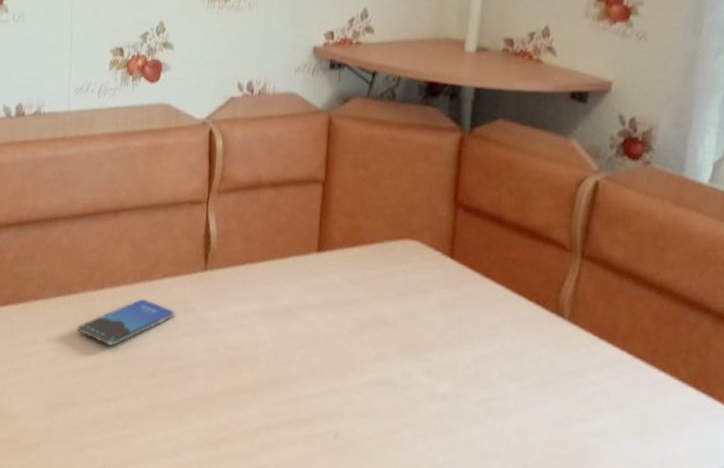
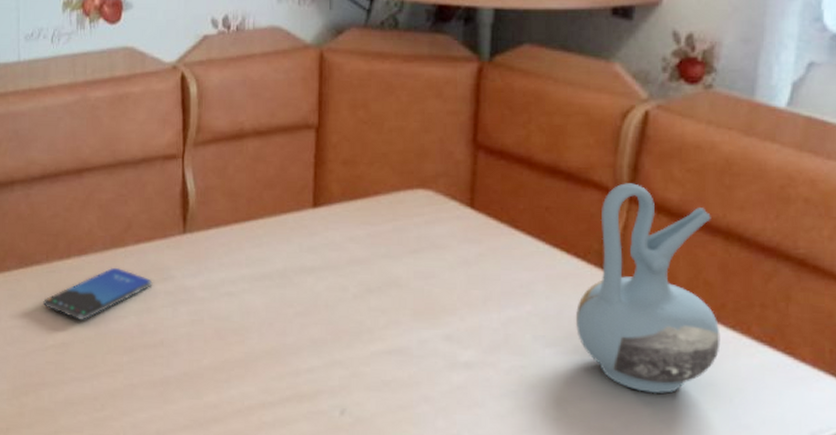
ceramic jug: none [536,242,654,427] -> present [576,183,721,394]

